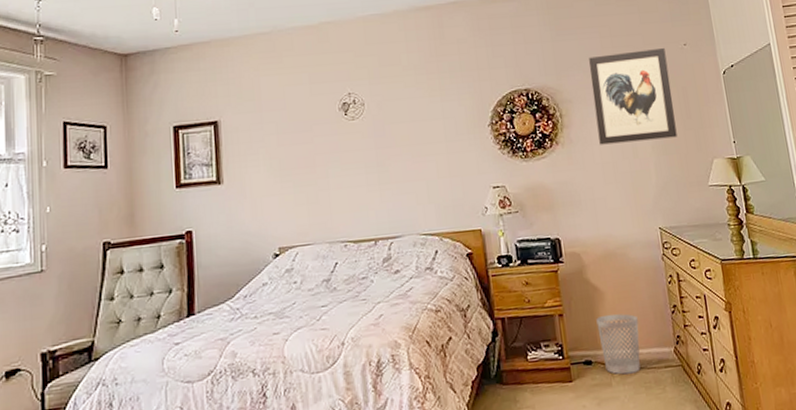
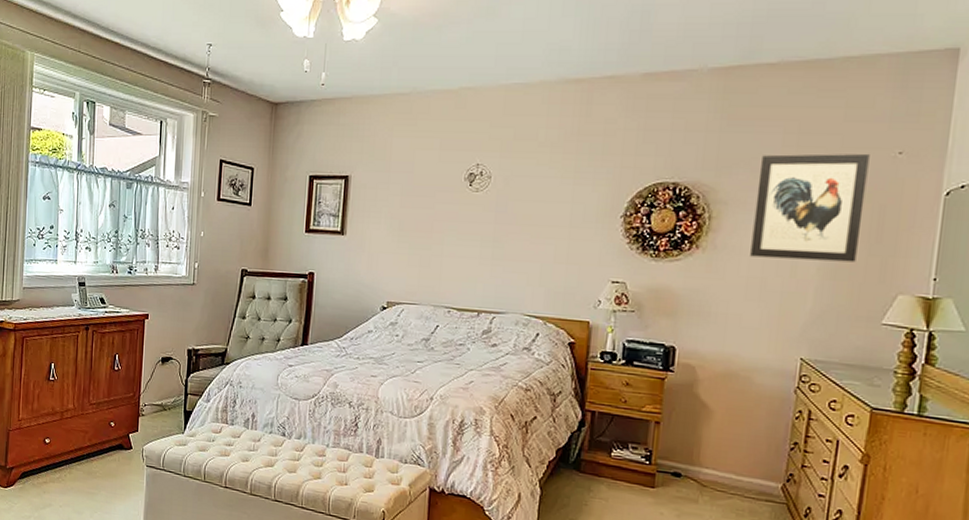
wastebasket: present [596,313,641,375] -> none [695,433,746,498]

